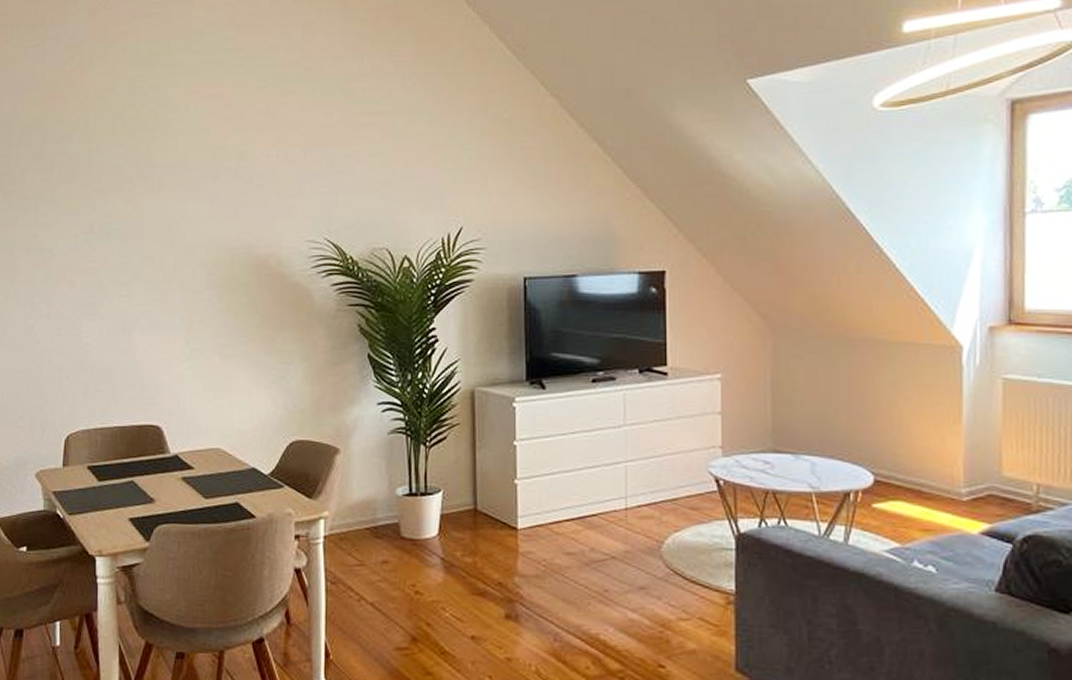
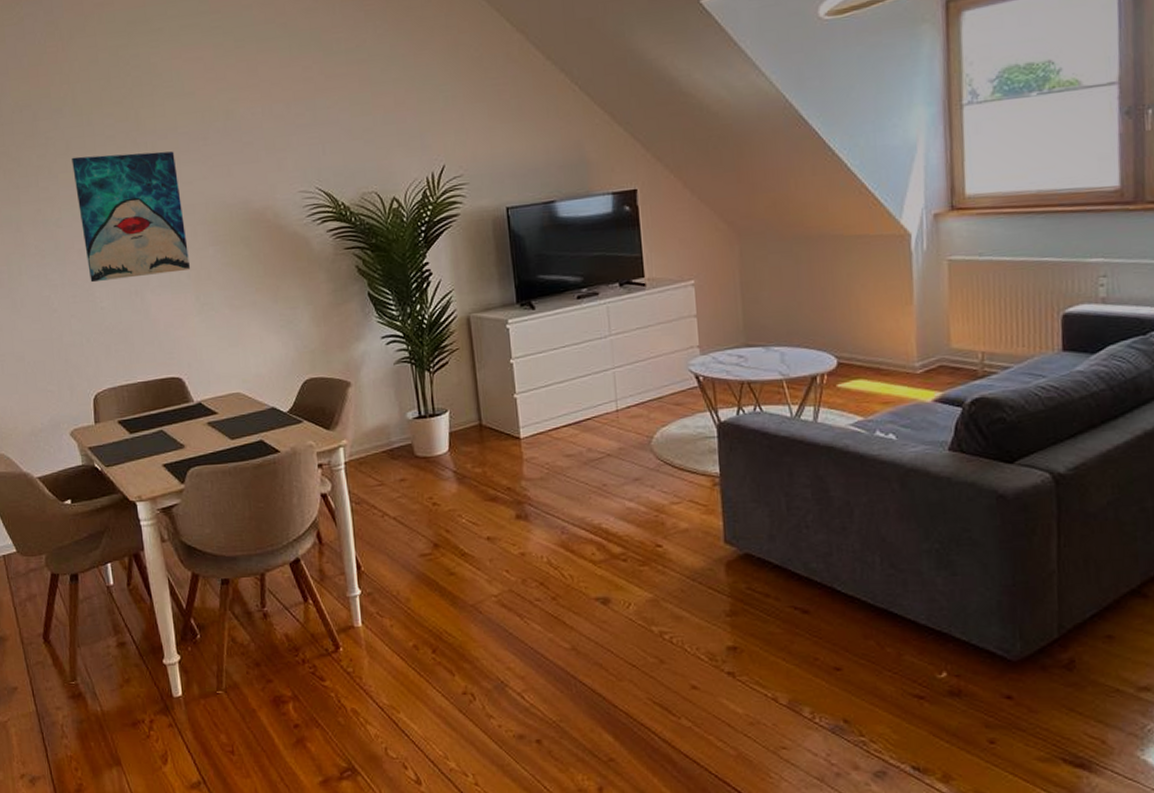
wall art: none [75,184,185,316] -> present [72,151,191,283]

